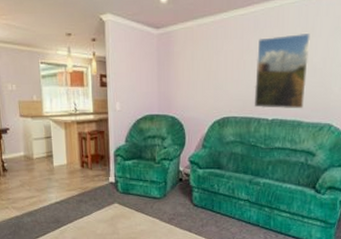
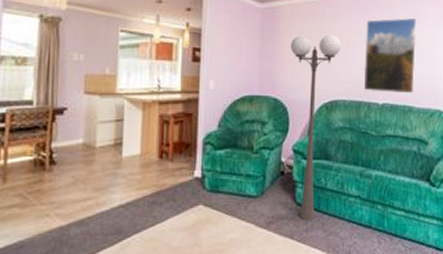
floor lamp: none [184,55,233,218] -> present [290,34,342,221]

